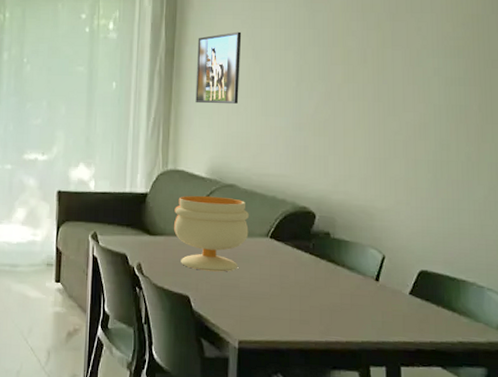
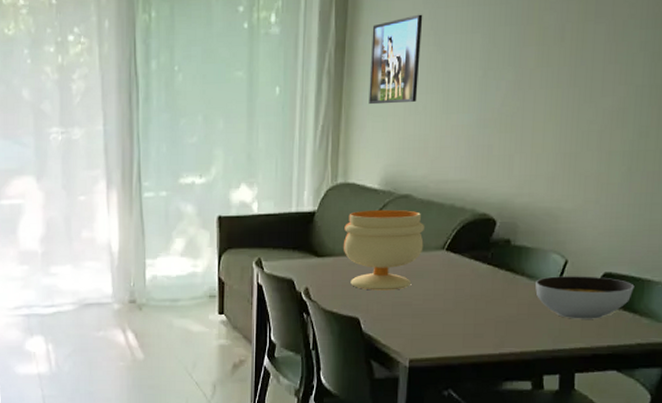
soup bowl: none [356,270,451,315] -> present [535,276,635,319]

